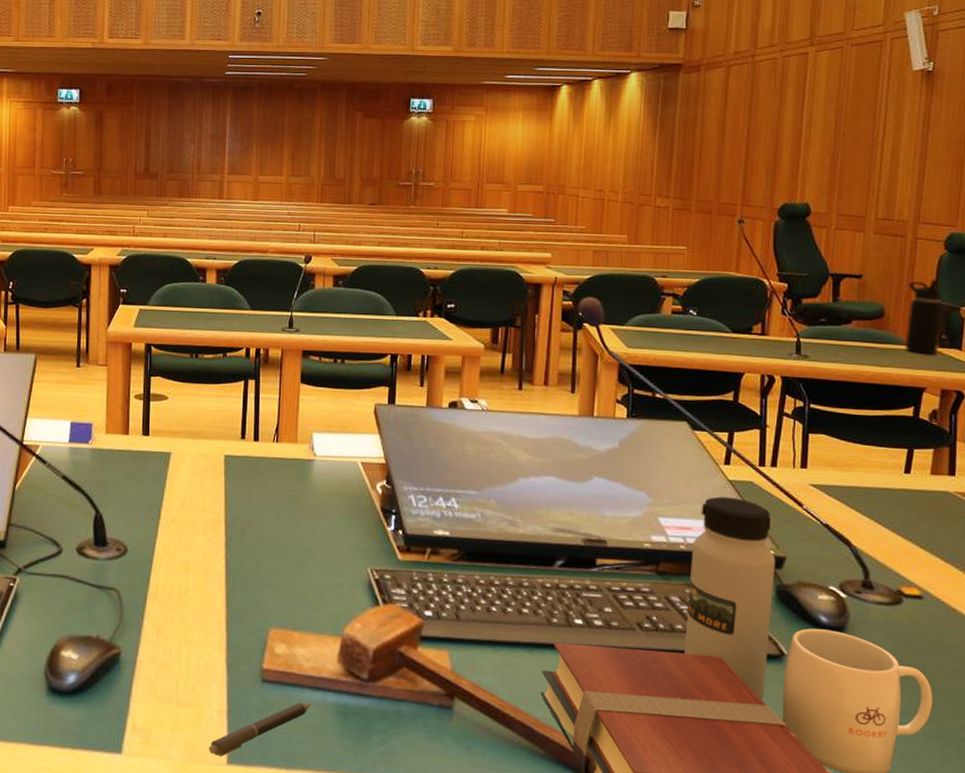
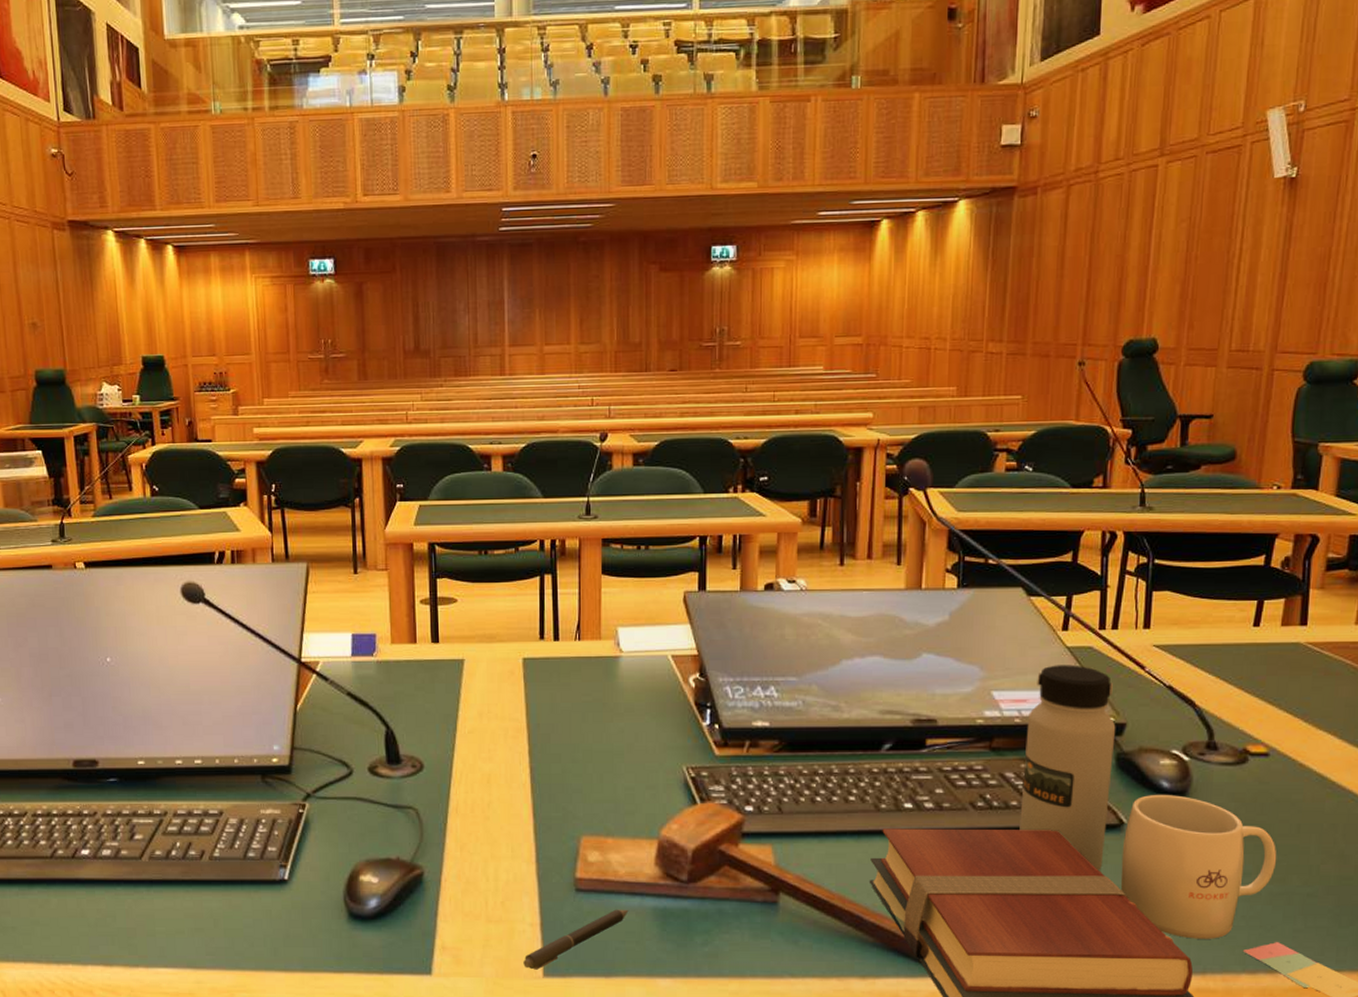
water bottle: present [905,279,944,354] -> none [1257,413,1300,497]

